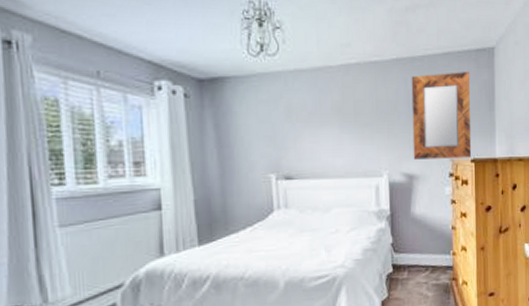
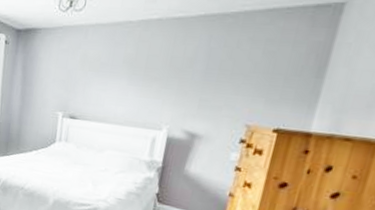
home mirror: present [411,71,472,160] -> none [200,30,299,127]

